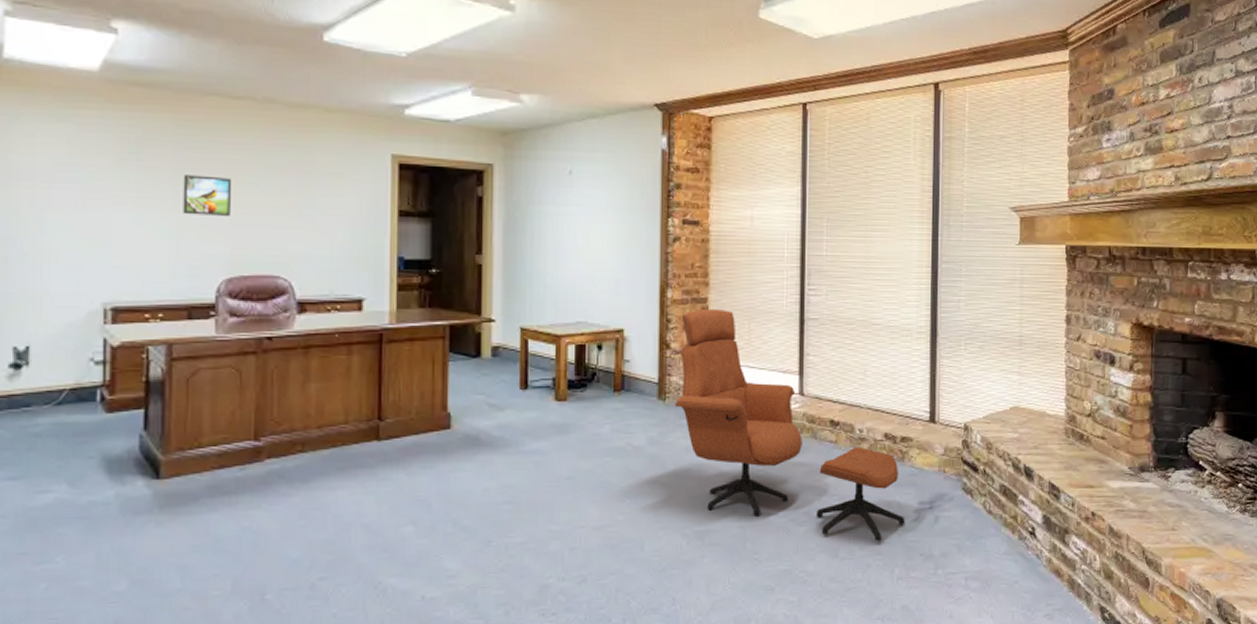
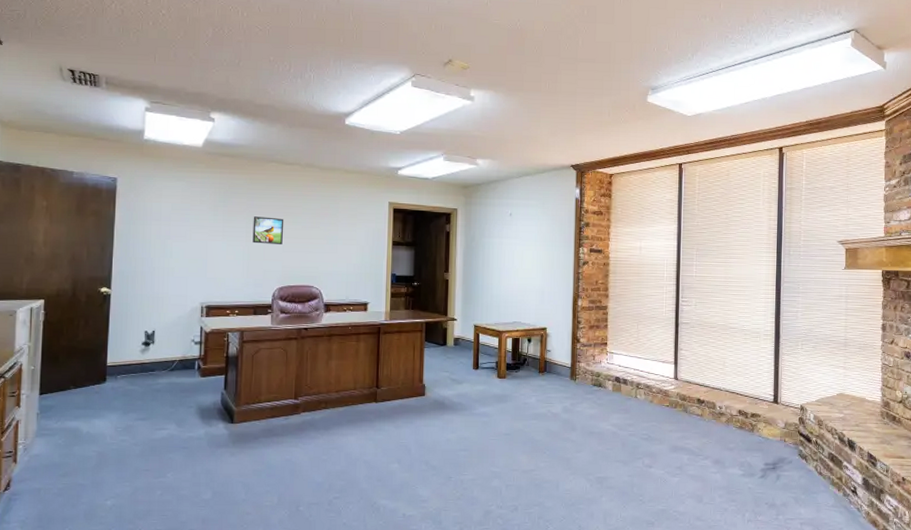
armchair: present [675,308,906,541] -> none [583,314,754,491]

